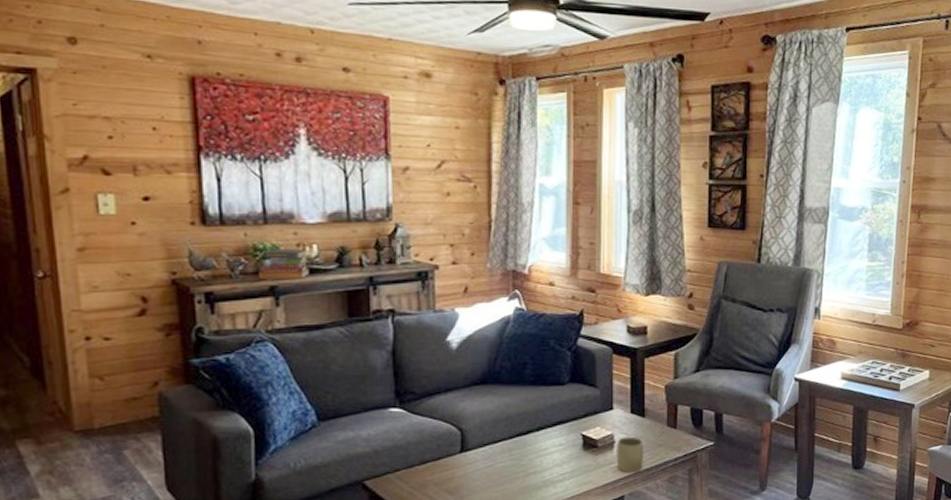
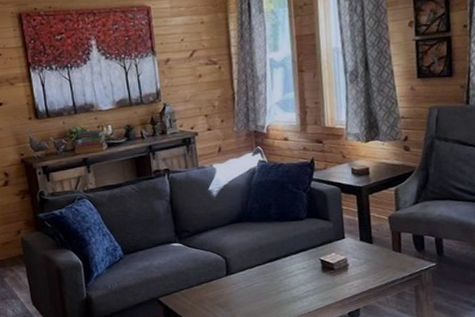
mug: present [616,436,645,473] -> none [349,260,375,290]

